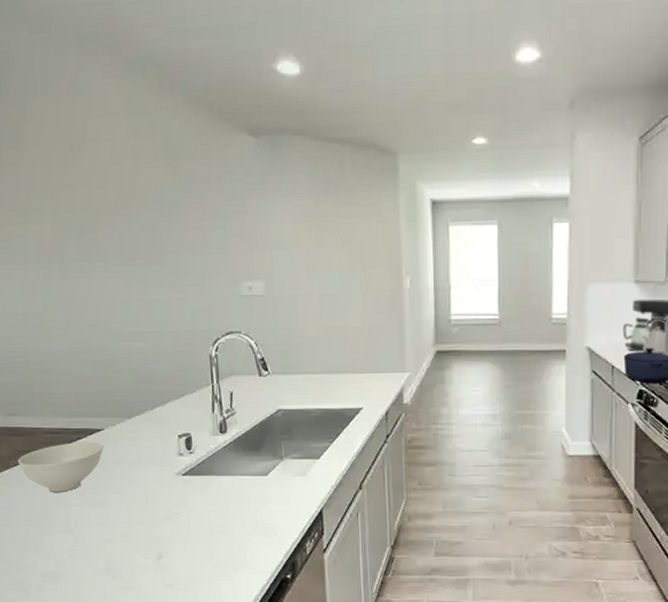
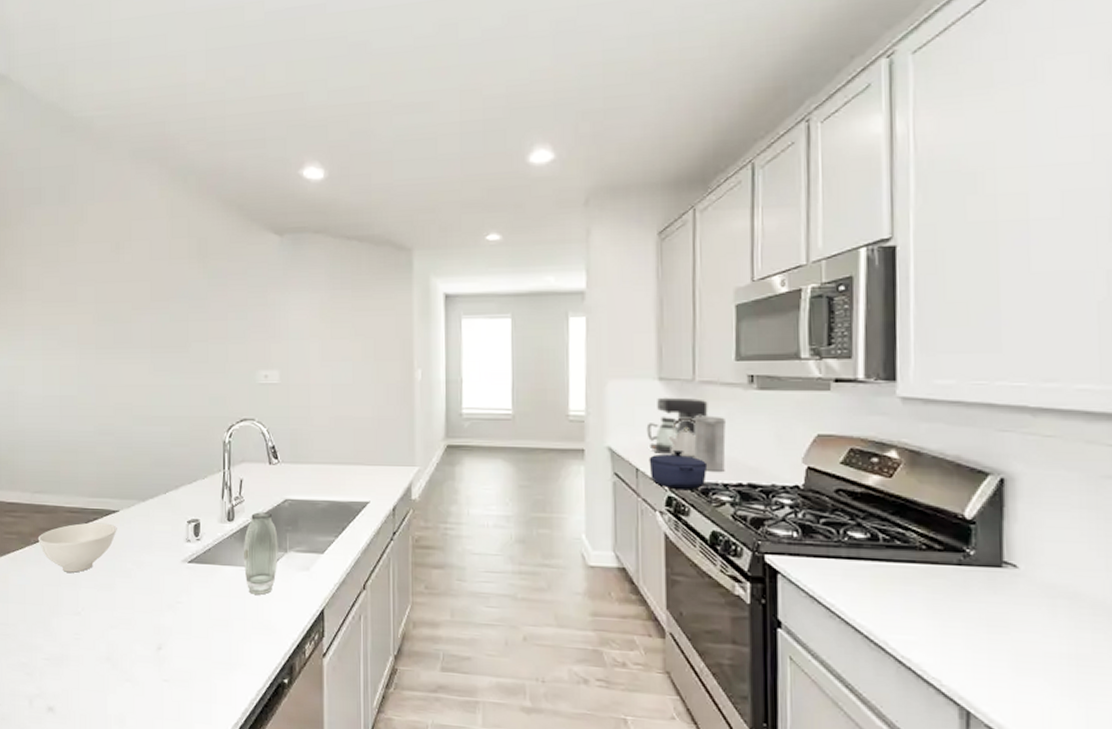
vase: none [238,423,275,501] -> present [244,512,278,595]

